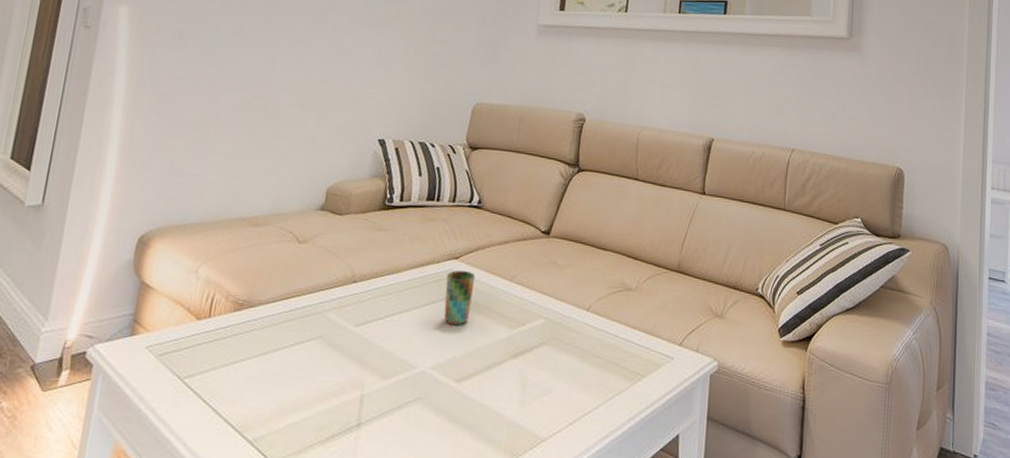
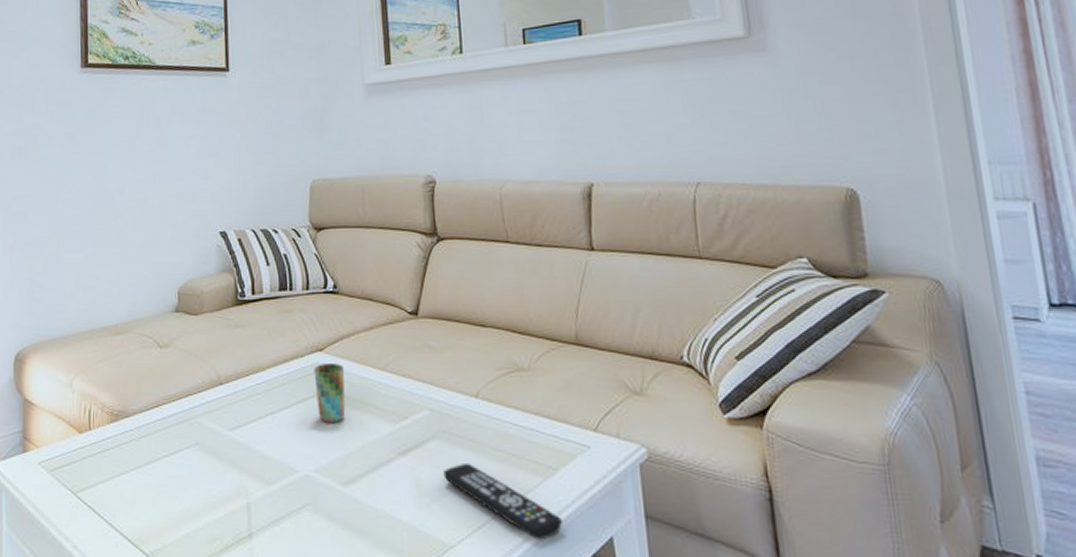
remote control: none [547,366,641,436] -> present [443,462,562,540]

